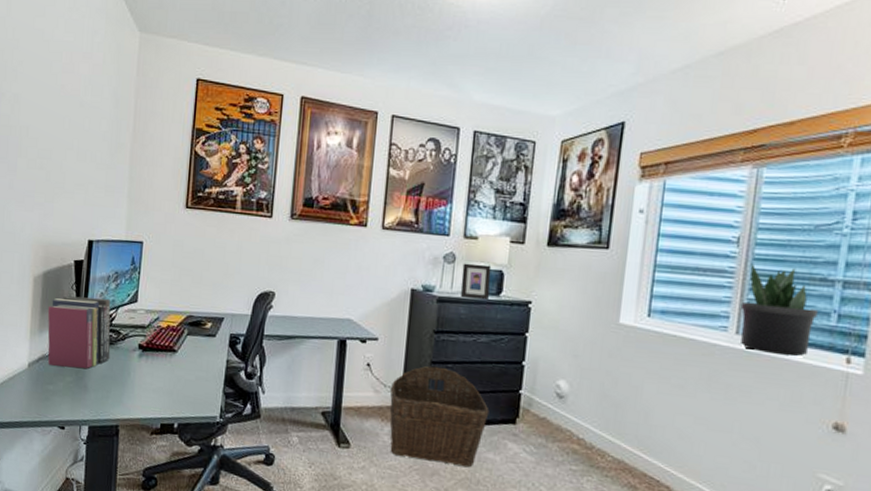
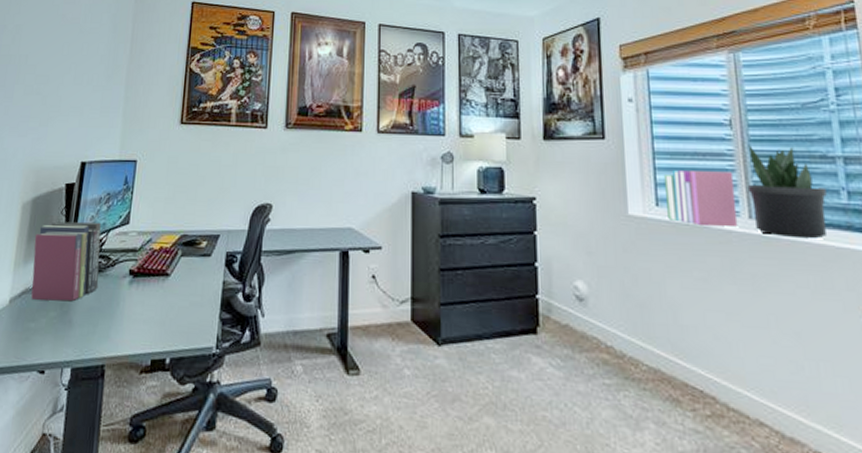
wicker basket: present [389,366,489,468] -> none [399,274,507,390]
picture frame: present [460,263,492,301] -> none [461,162,491,200]
books: none [657,284,730,342] -> present [663,170,738,228]

